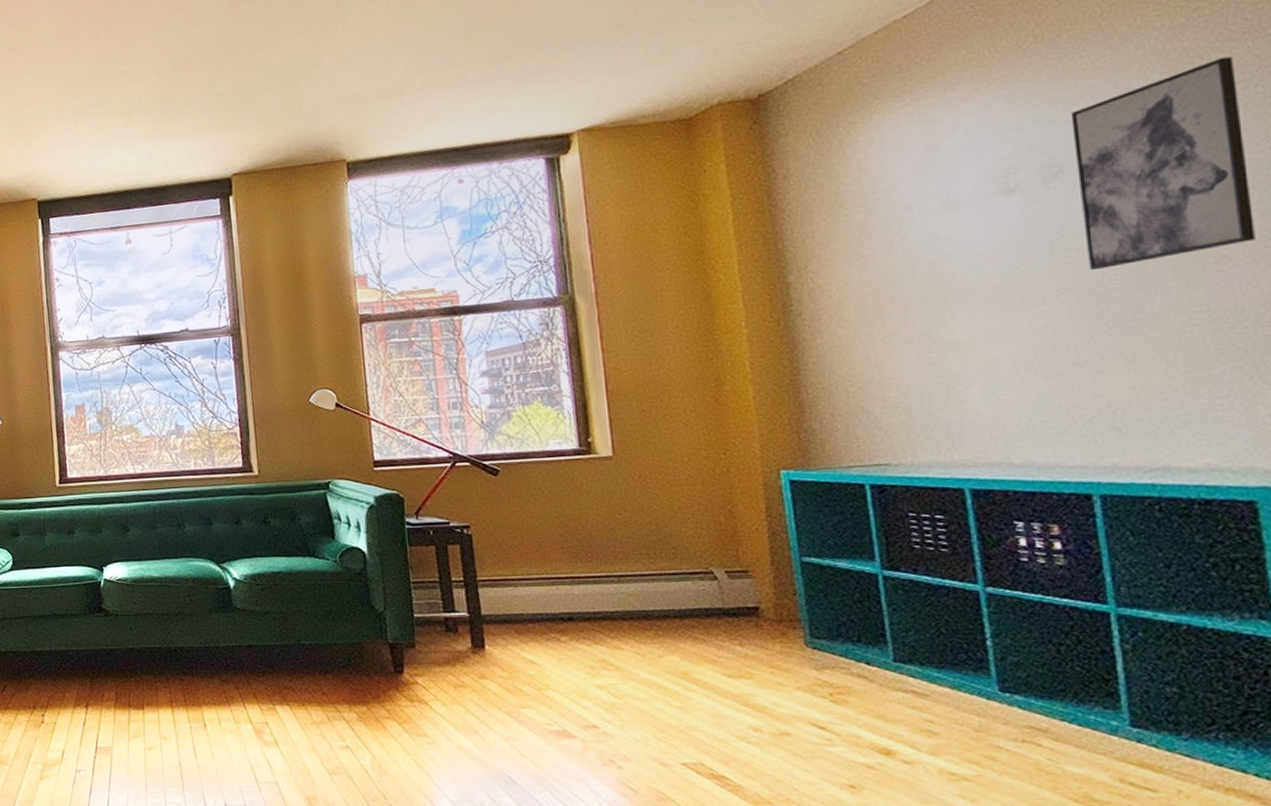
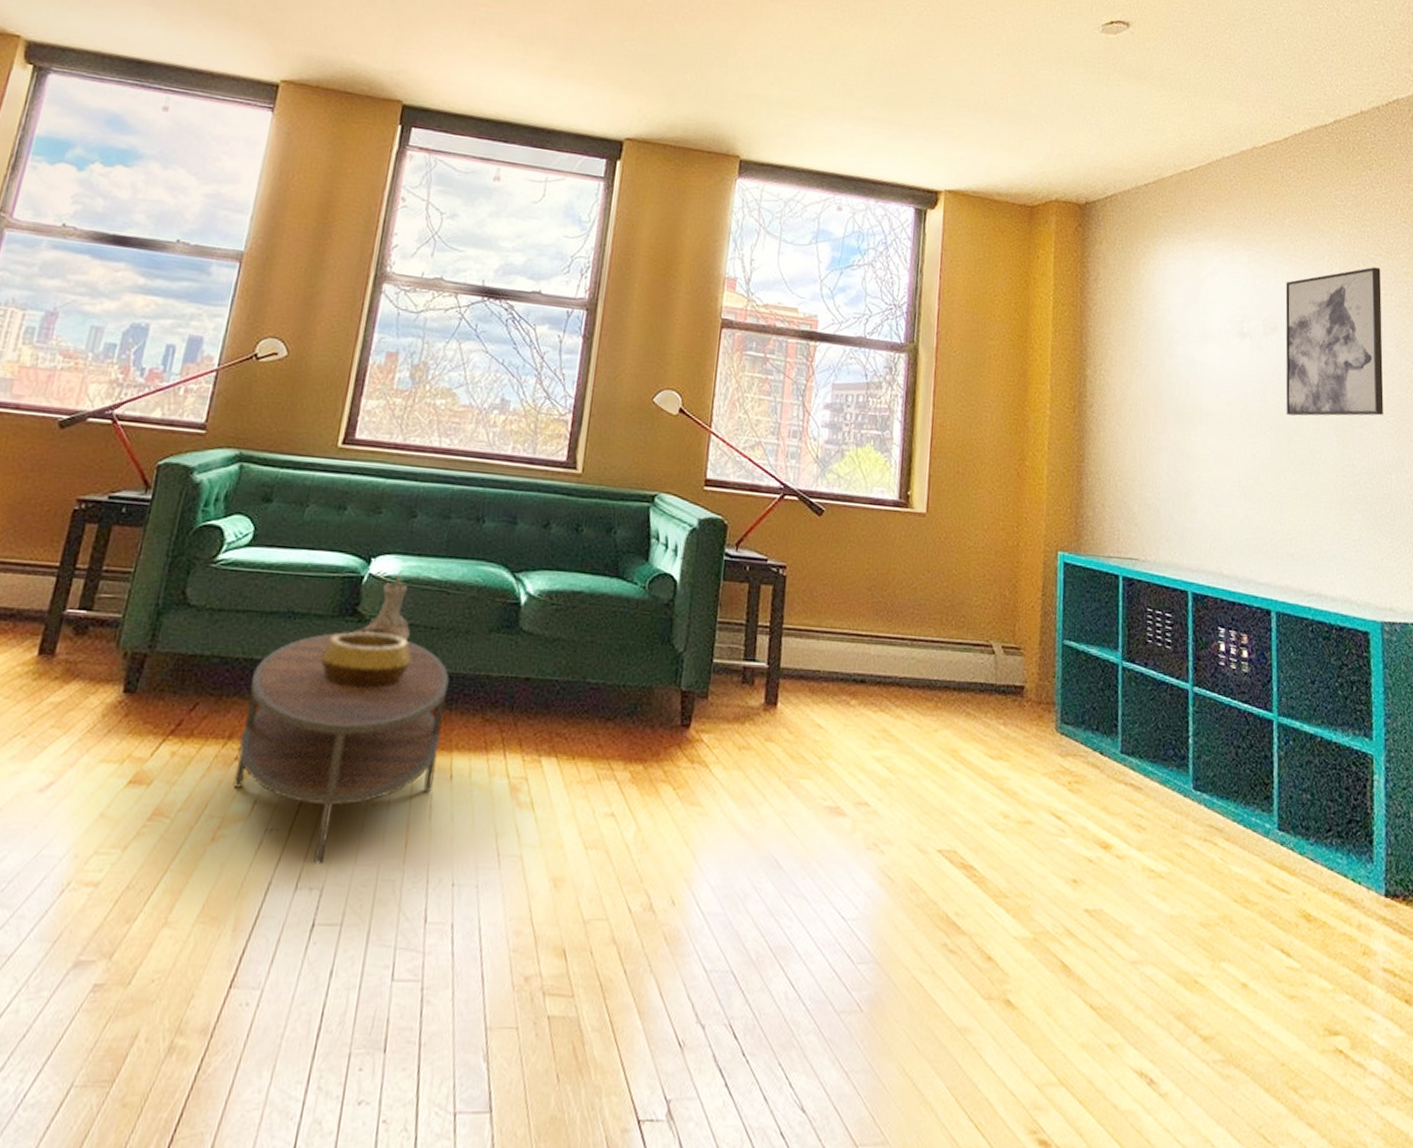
coffee table: none [39,624,192,793] -> present [233,632,449,865]
decorative bowl: none [83,622,153,665] -> present [320,631,412,688]
candle holder: none [100,574,147,627] -> present [349,570,410,641]

